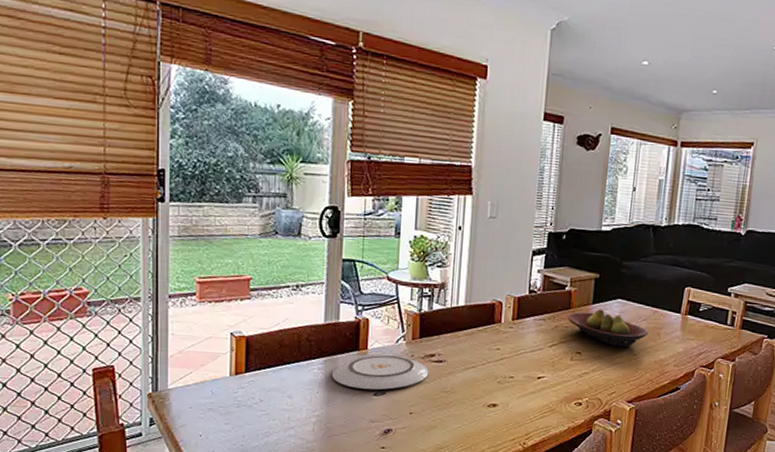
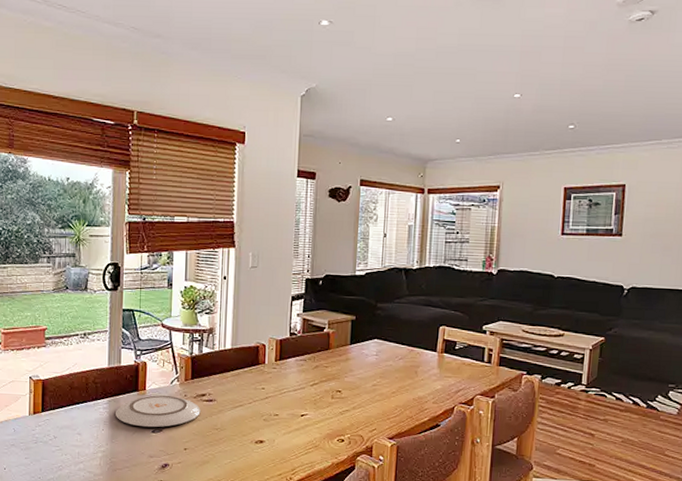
fruit bowl: present [568,309,649,348] -> none [327,349,406,386]

